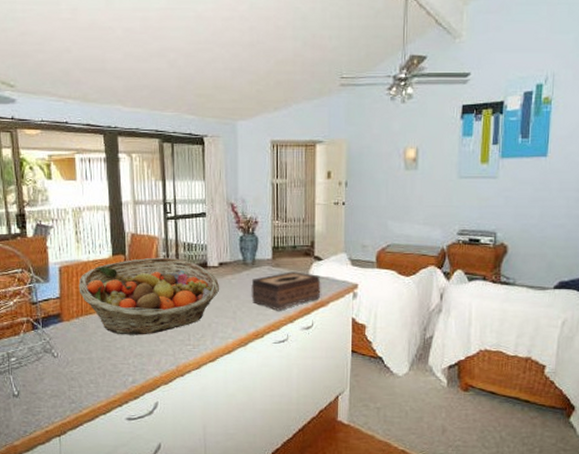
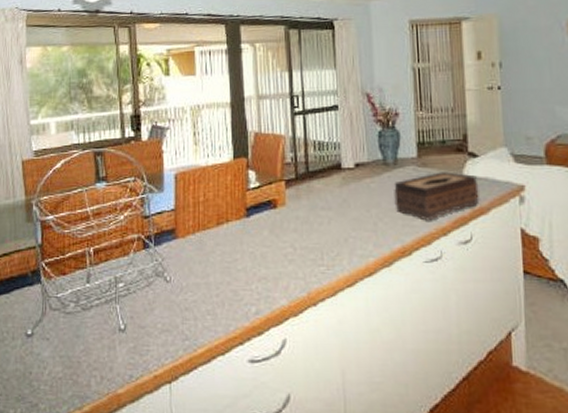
fruit basket: present [78,257,220,335] -> none [196,159,357,254]

